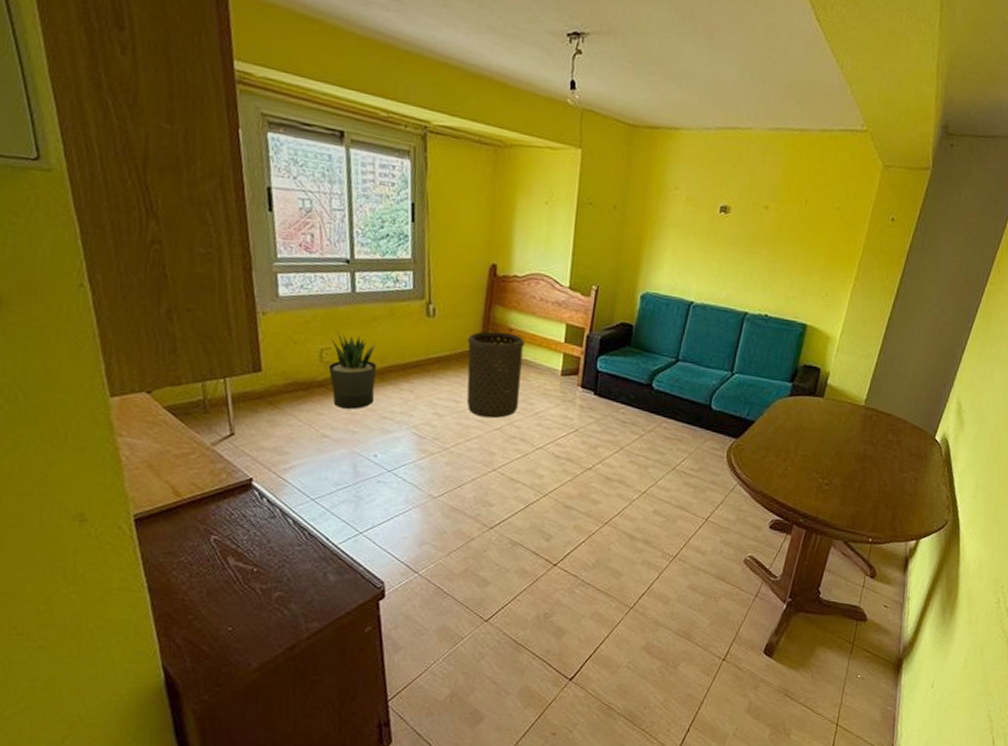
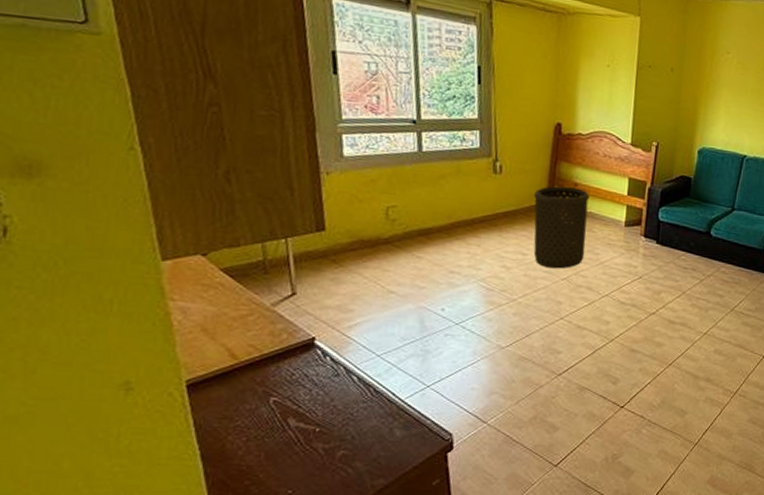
planter: present [328,330,377,409] -> none [394,188,444,265]

